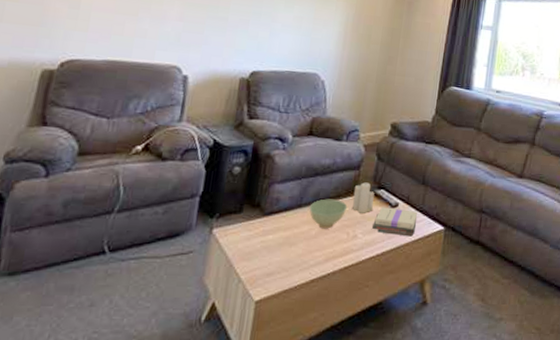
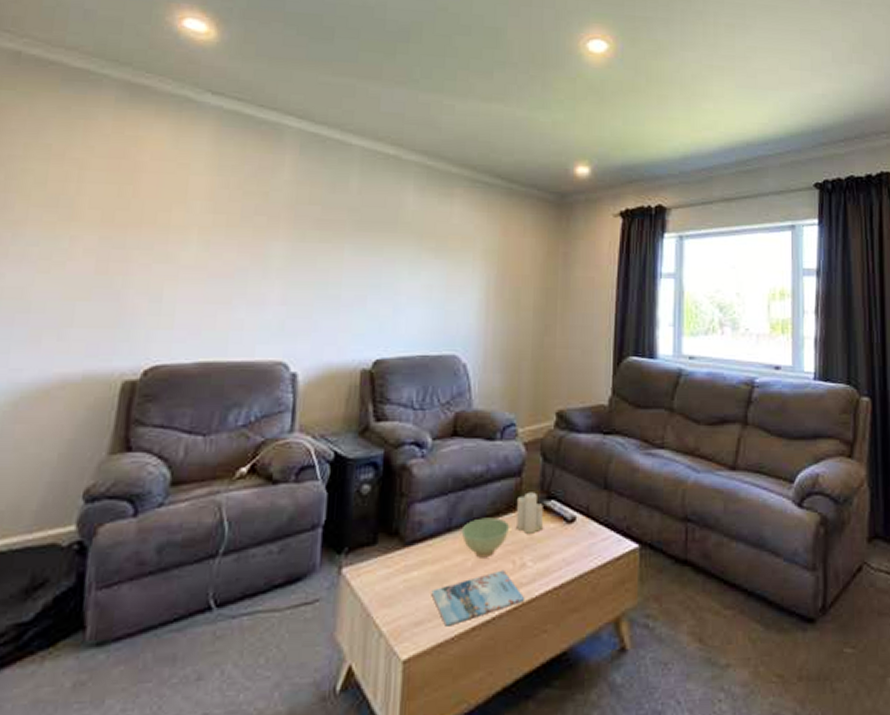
magazine: none [282,238,354,278] -> present [431,569,525,626]
books: present [372,207,418,237] -> none [545,523,603,561]

